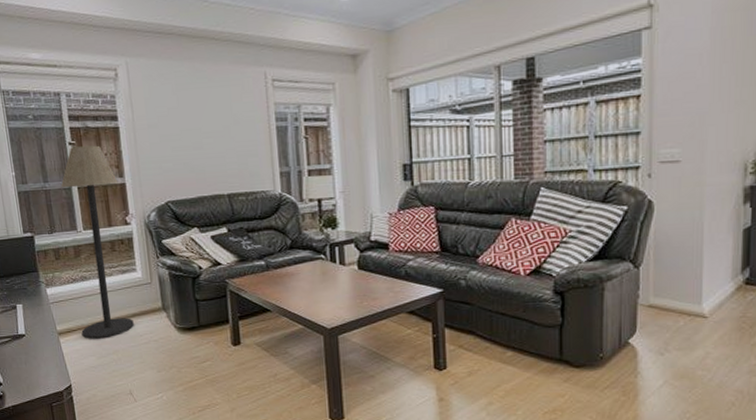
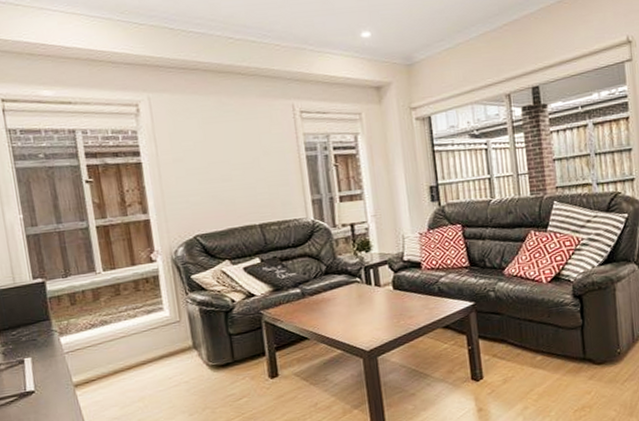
floor lamp: present [60,145,134,339] -> none [76,182,162,389]

